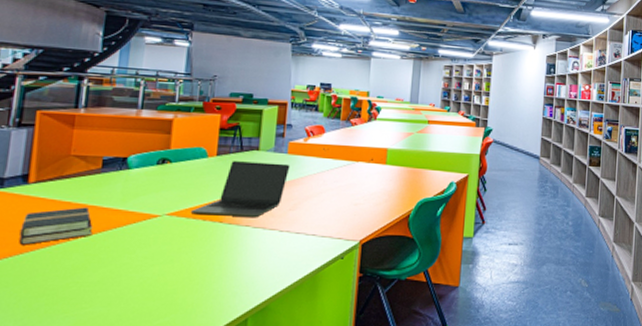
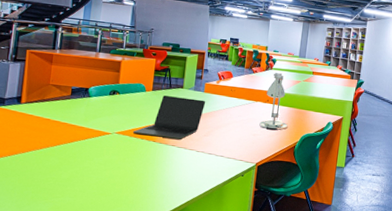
hardback book: present [19,207,93,245] -> none [15,123,65,148]
desk lamp: none [362,124,399,197] -> present [259,73,288,131]

